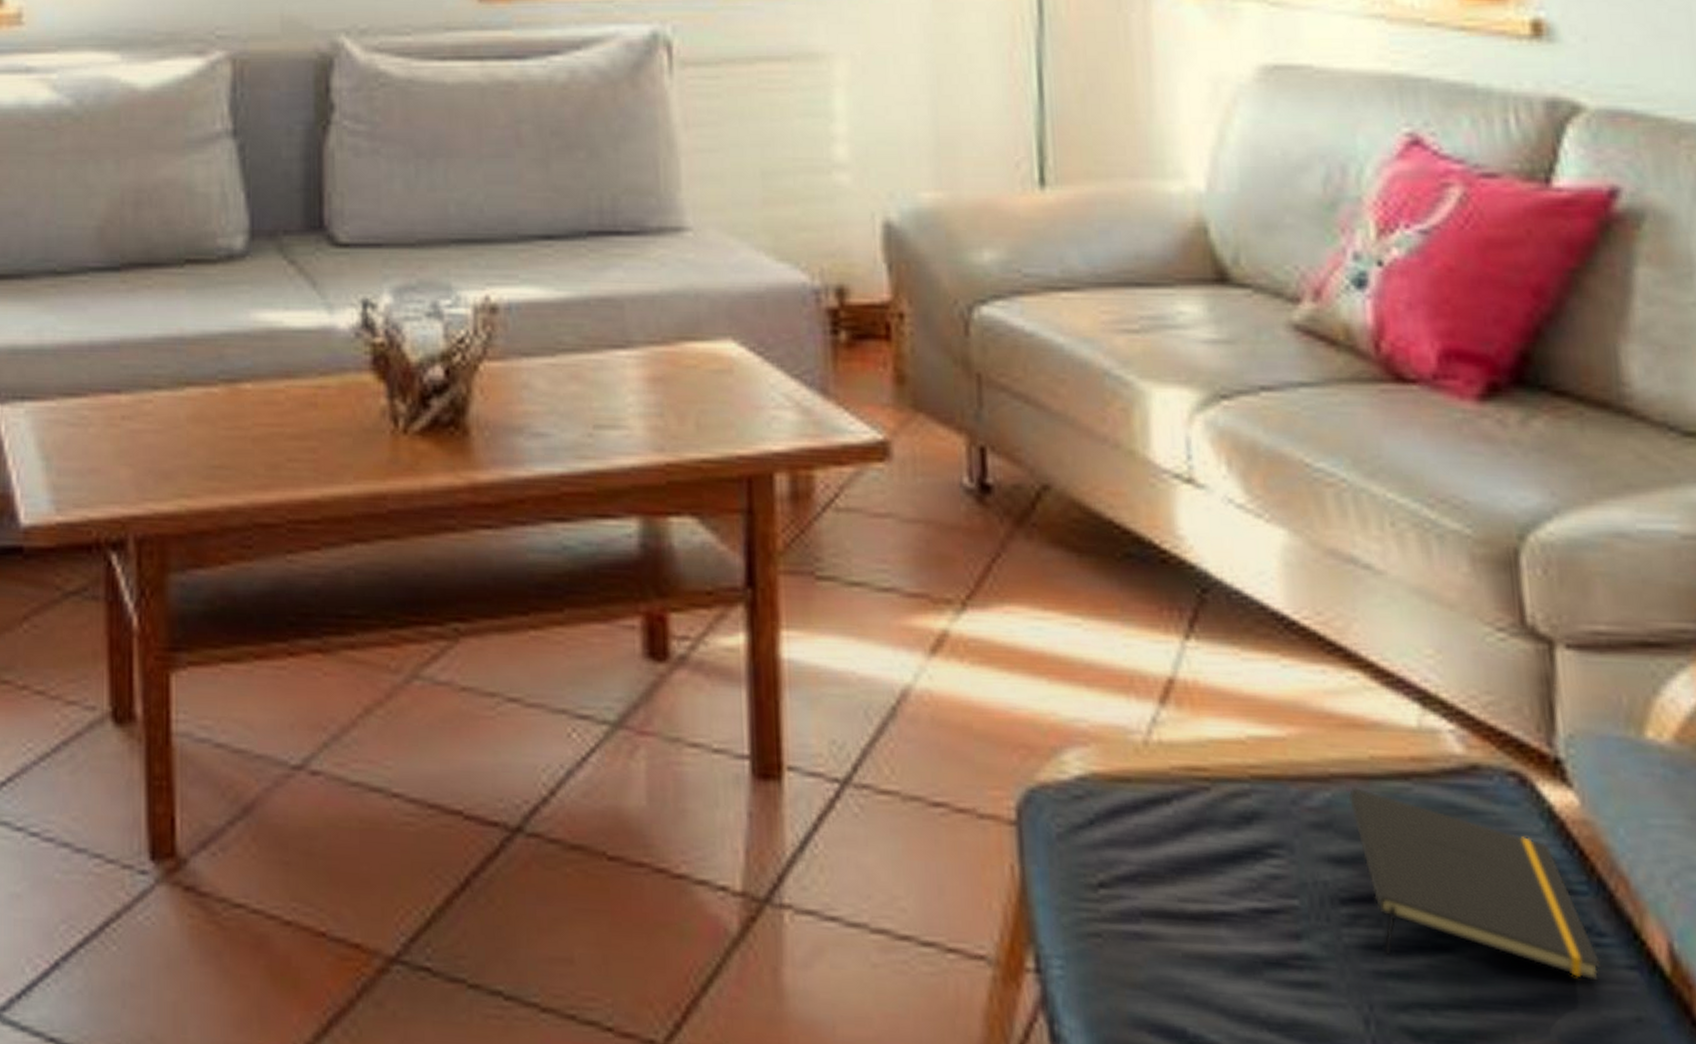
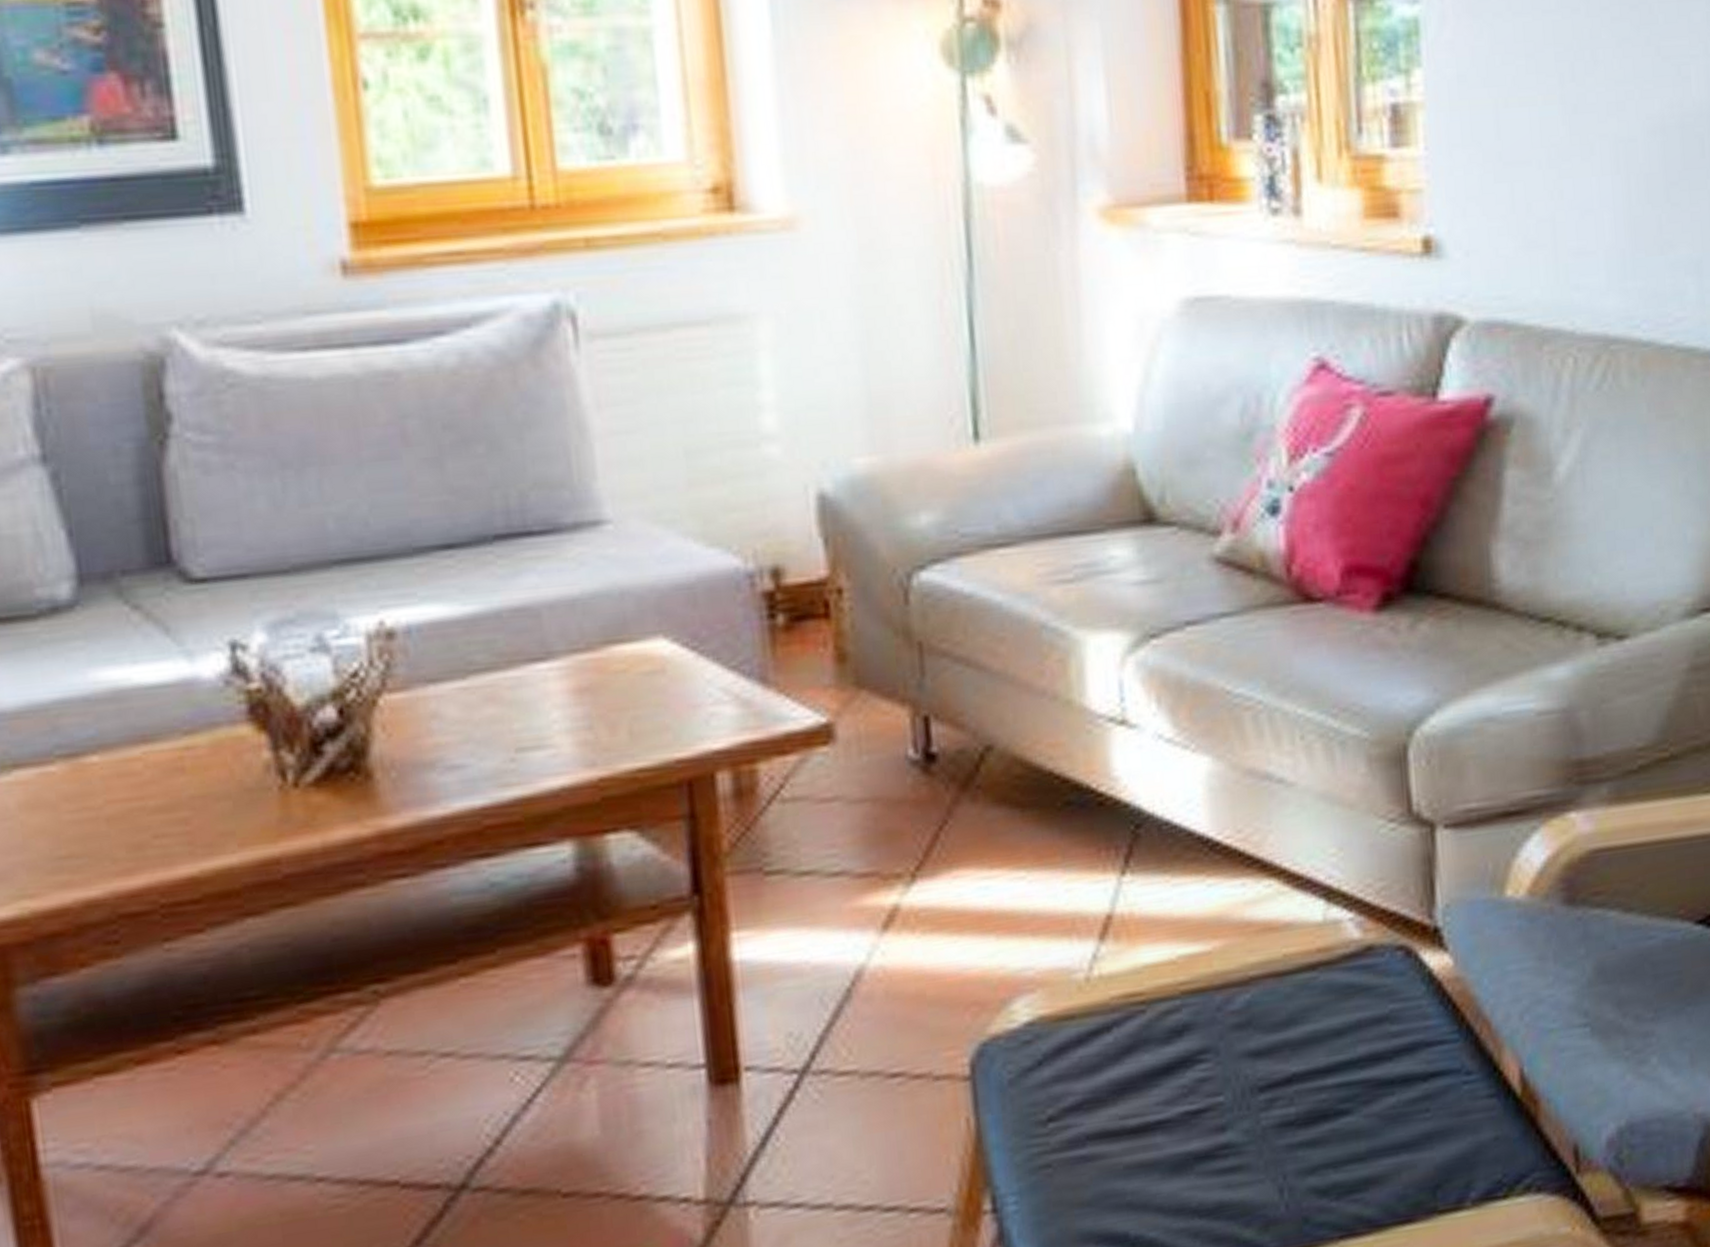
notepad: present [1348,786,1602,982] -> none [1265,984,1469,1128]

